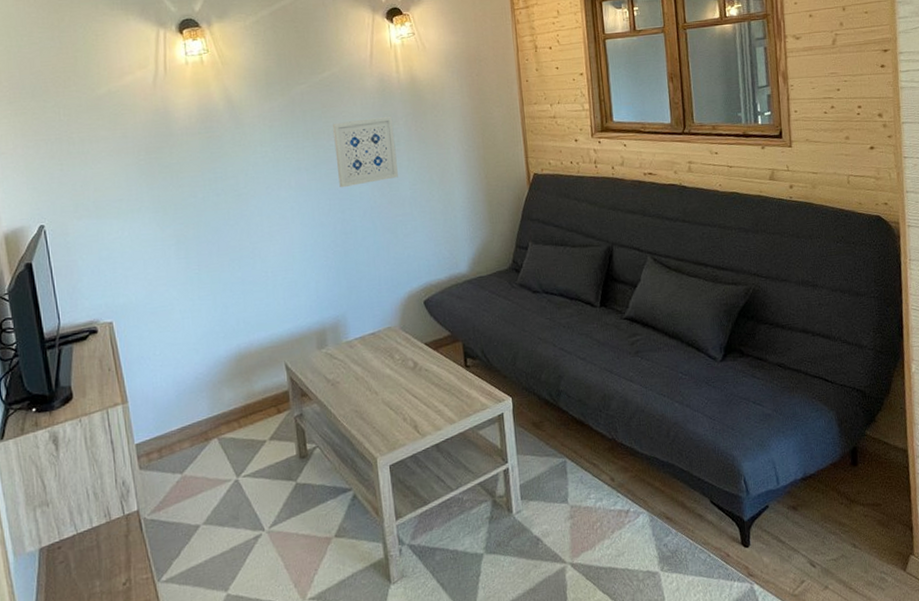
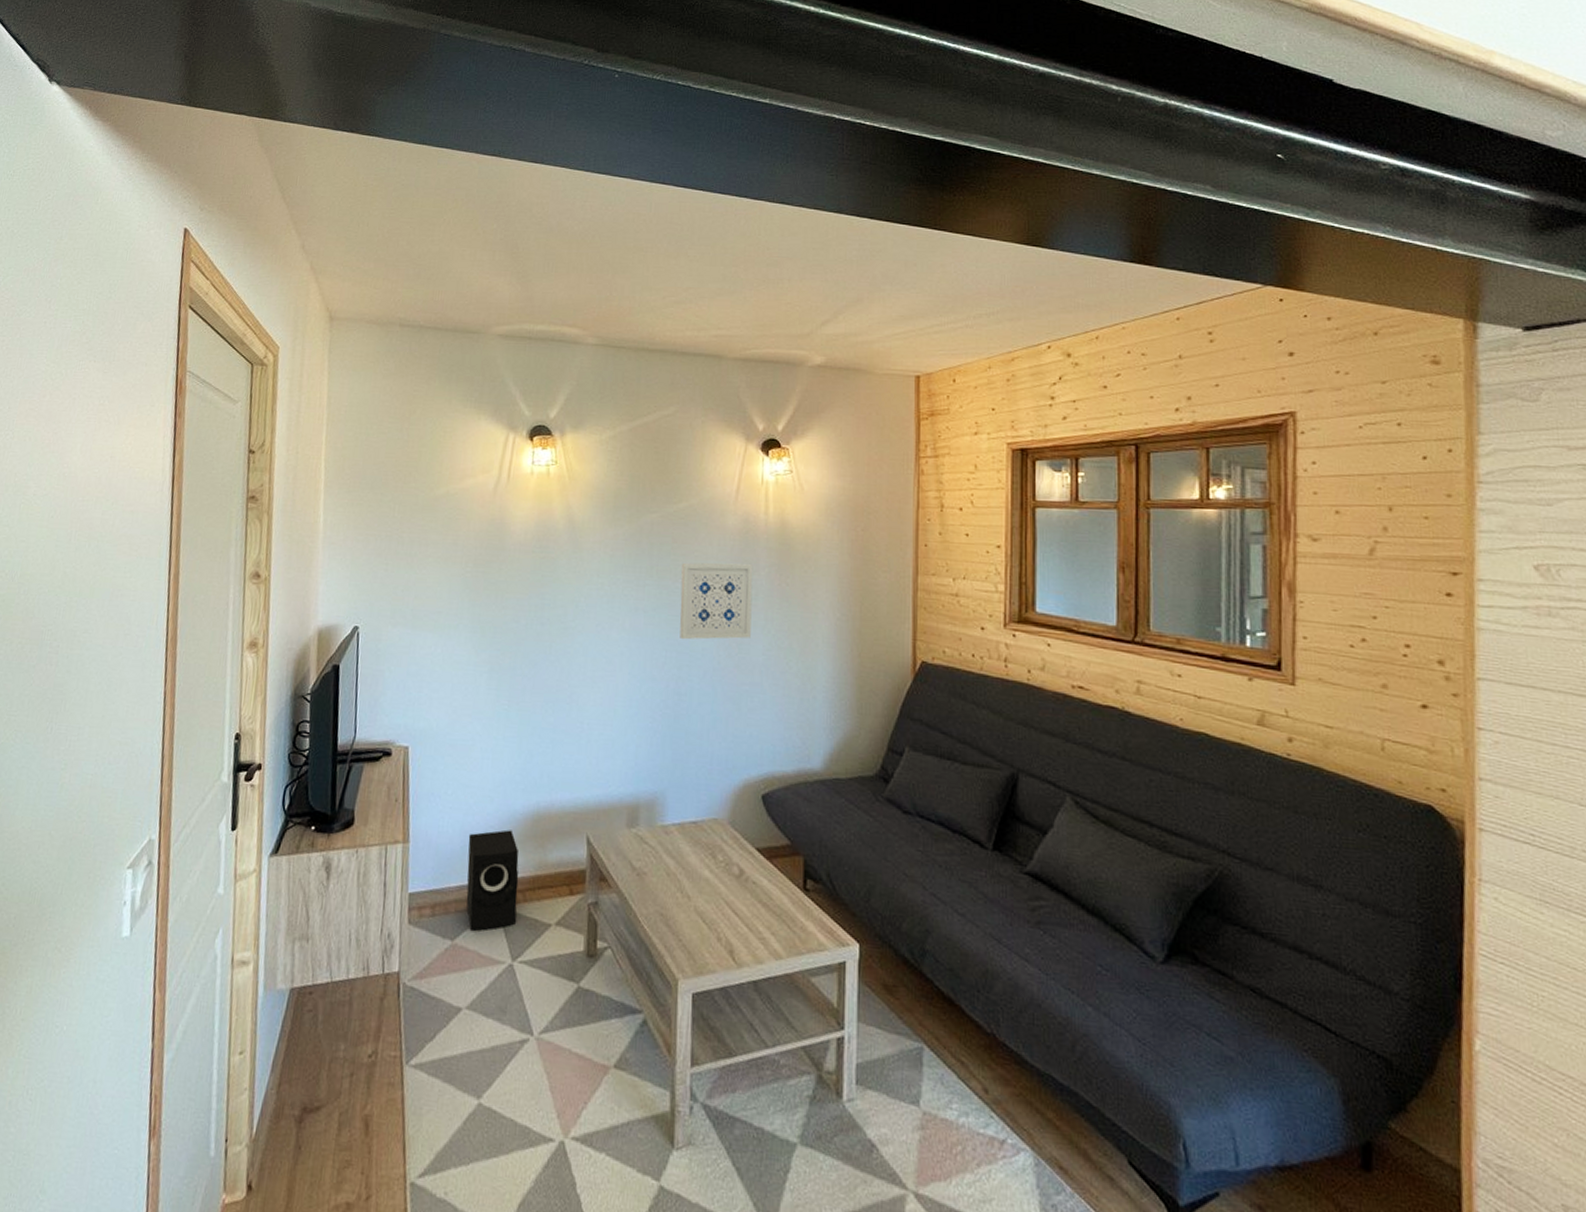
speaker: none [181,372,236,461] -> present [466,830,519,931]

